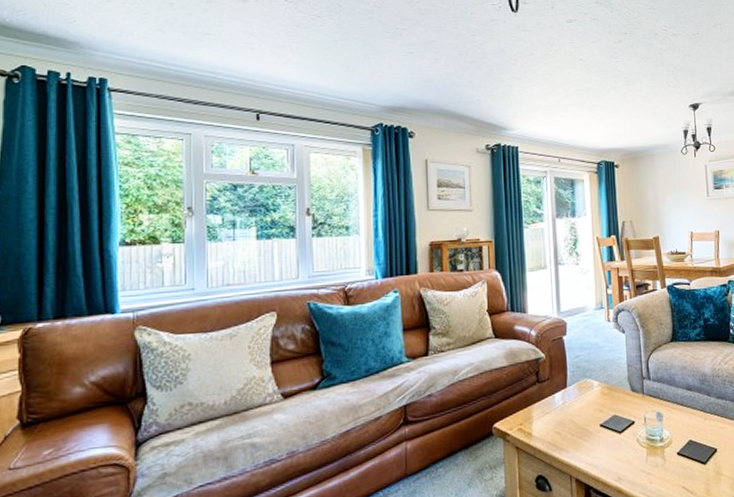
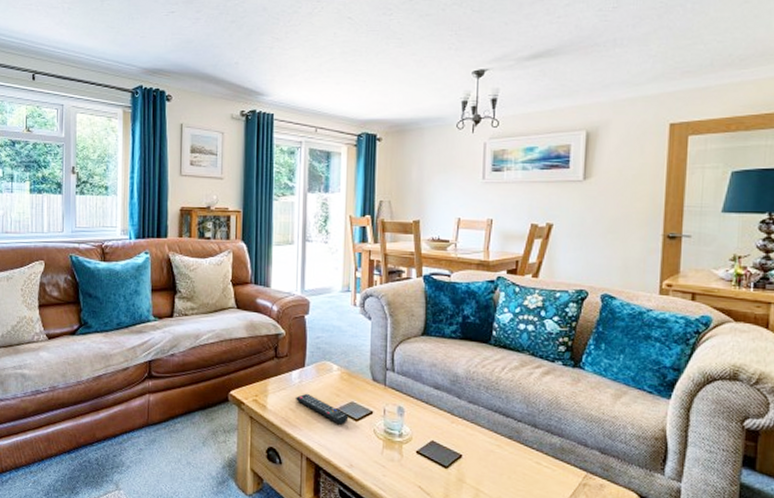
remote control: none [560,413,613,440] -> present [296,393,349,425]

